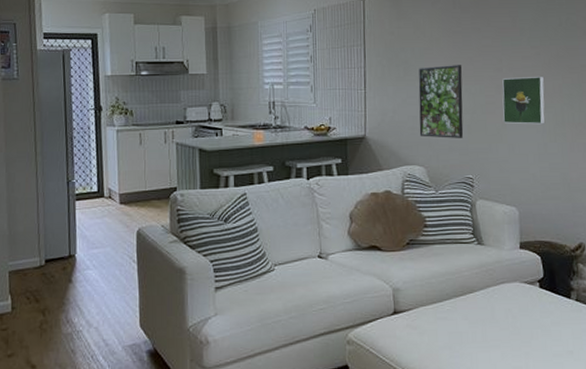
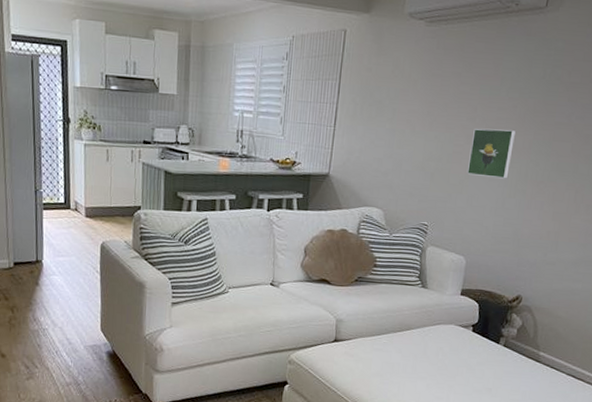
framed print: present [418,65,464,138] -> none [382,109,435,185]

